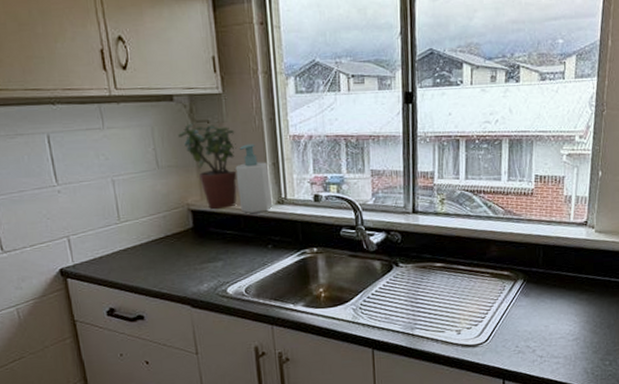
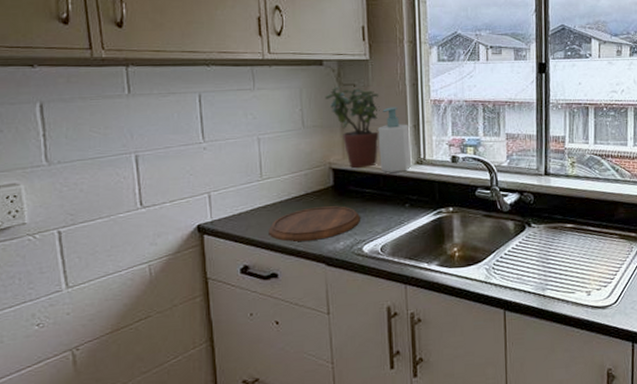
cutting board: none [131,248,223,285] -> present [269,206,360,242]

